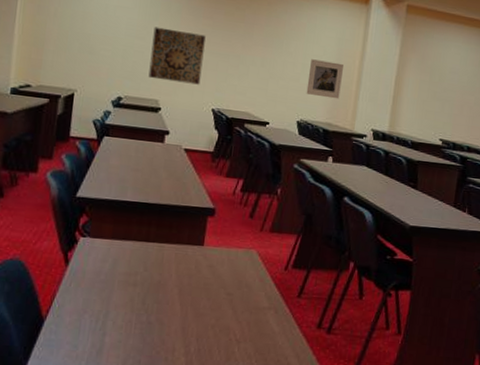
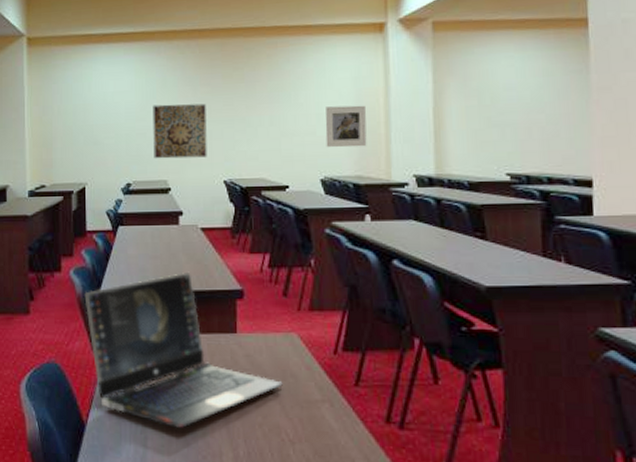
laptop computer: none [59,187,238,326] -> present [84,273,283,428]

